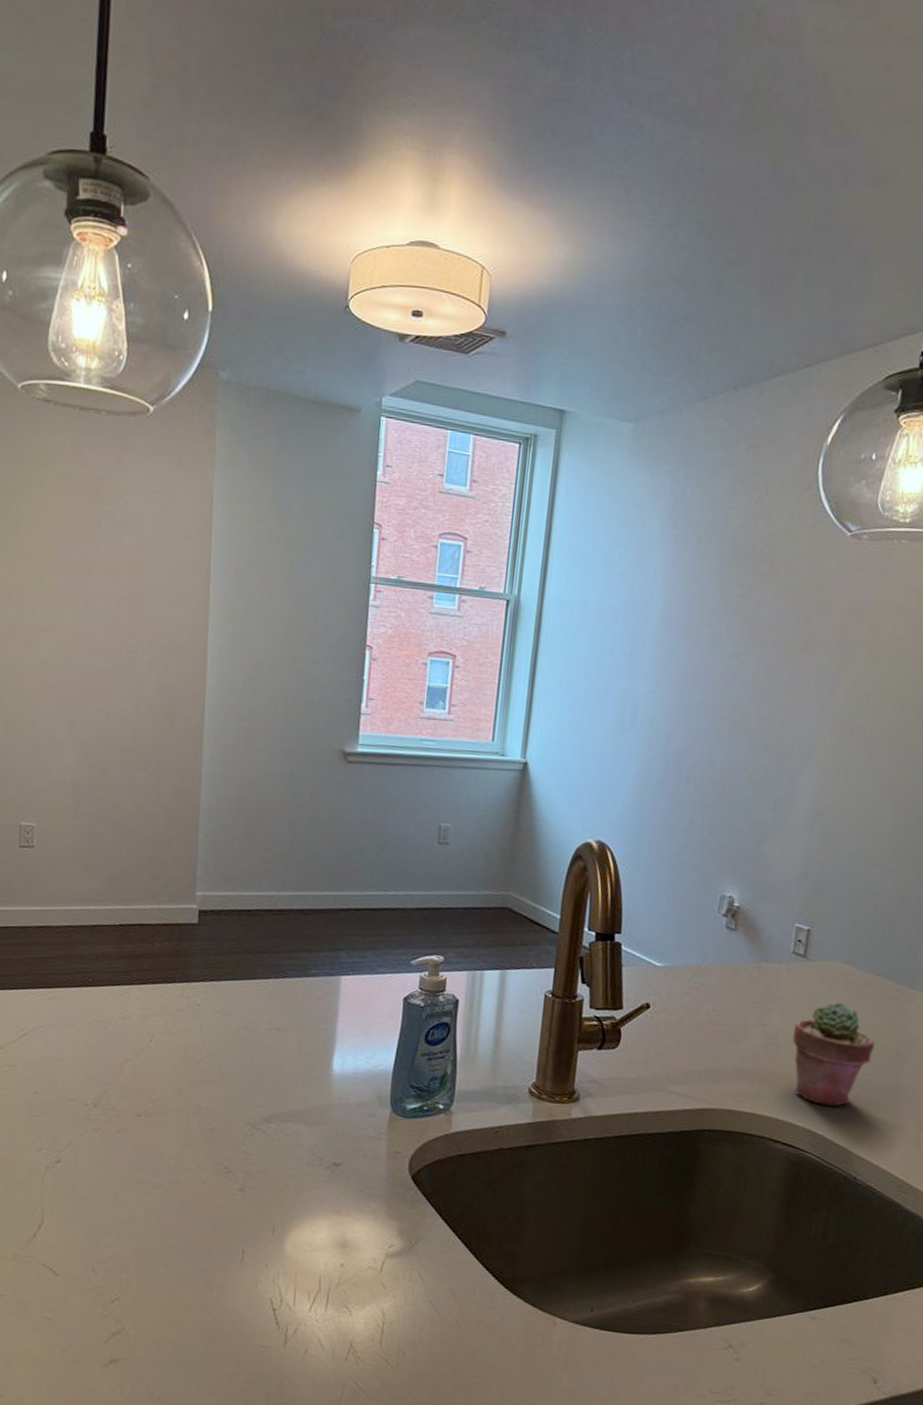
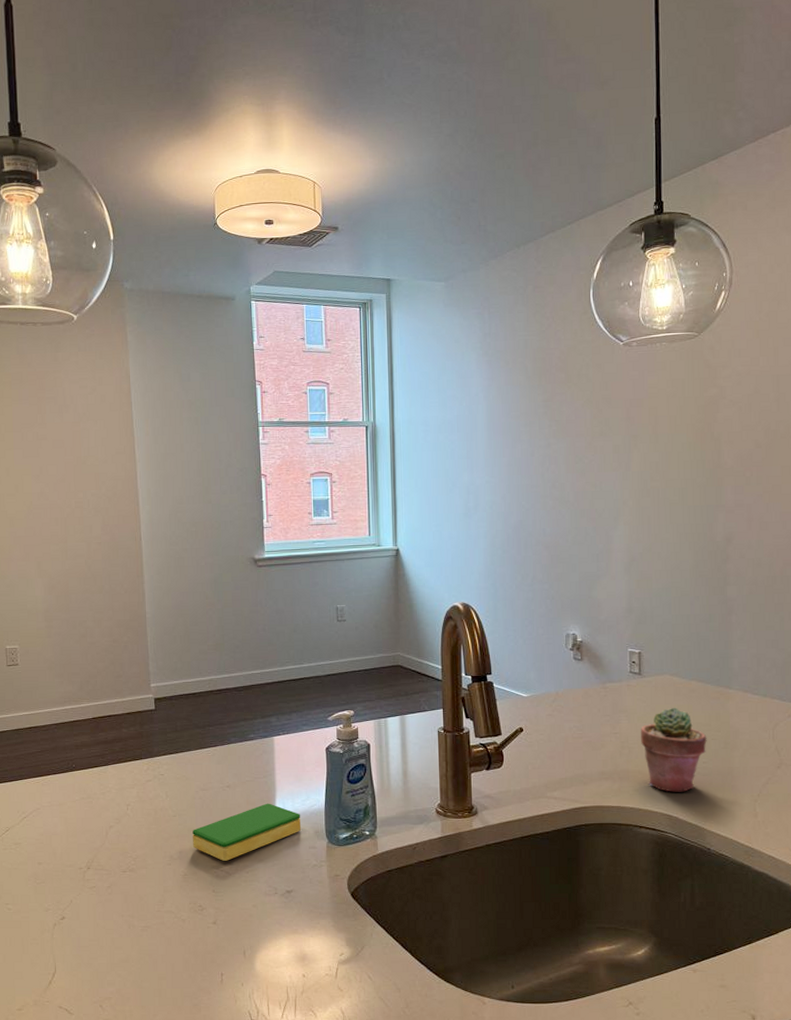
dish sponge: none [226,1055,362,1119] -> present [192,803,301,861]

